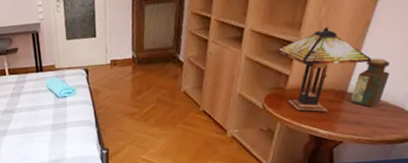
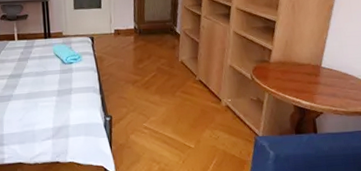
table lamp: present [278,27,372,113] -> none [261,9,339,85]
bottle: present [350,58,389,107] -> none [325,37,354,81]

